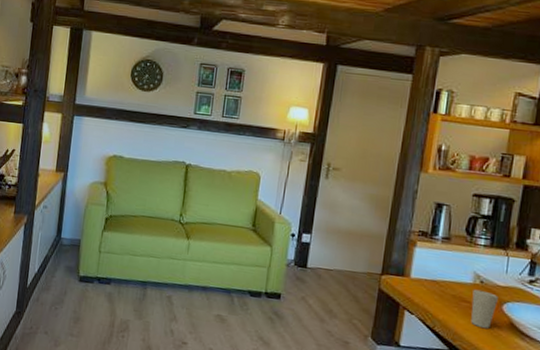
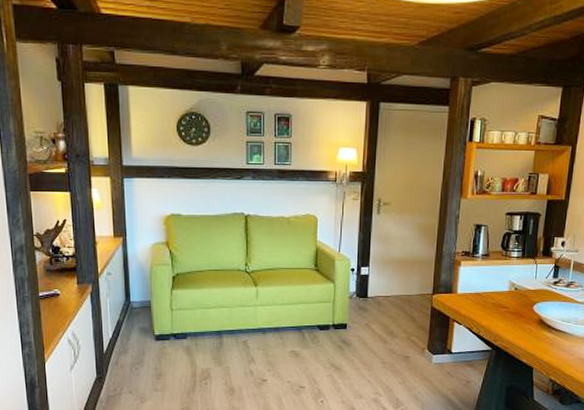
cup: present [471,289,498,328] -> none [508,296,530,327]

